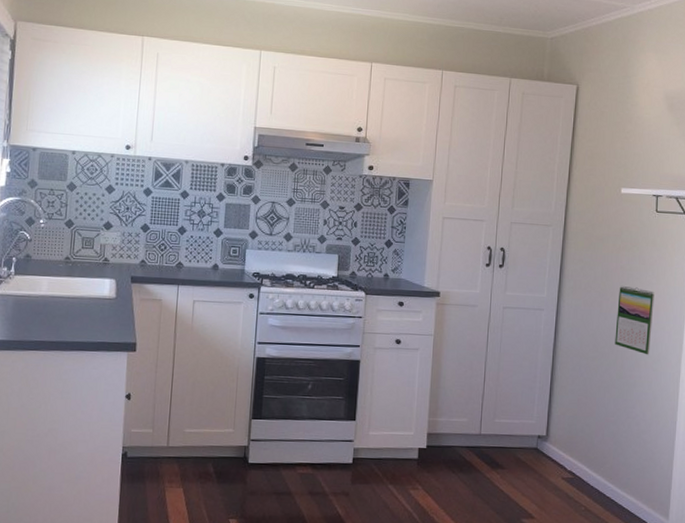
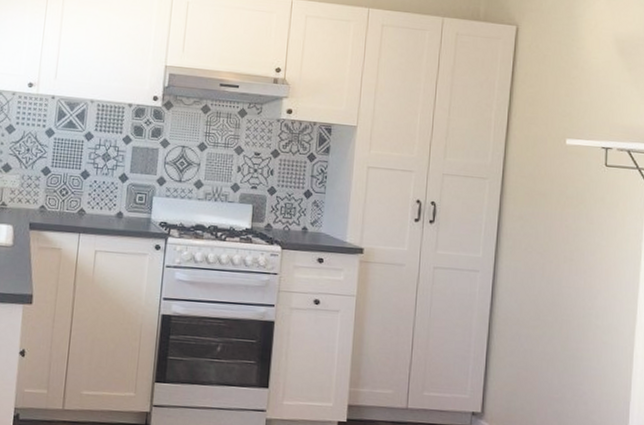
calendar: present [615,285,655,355] -> none [559,246,604,326]

